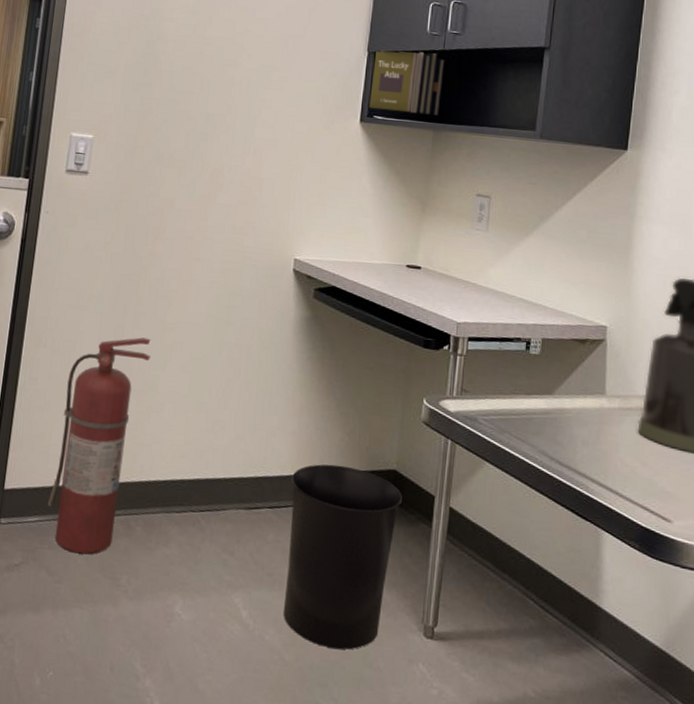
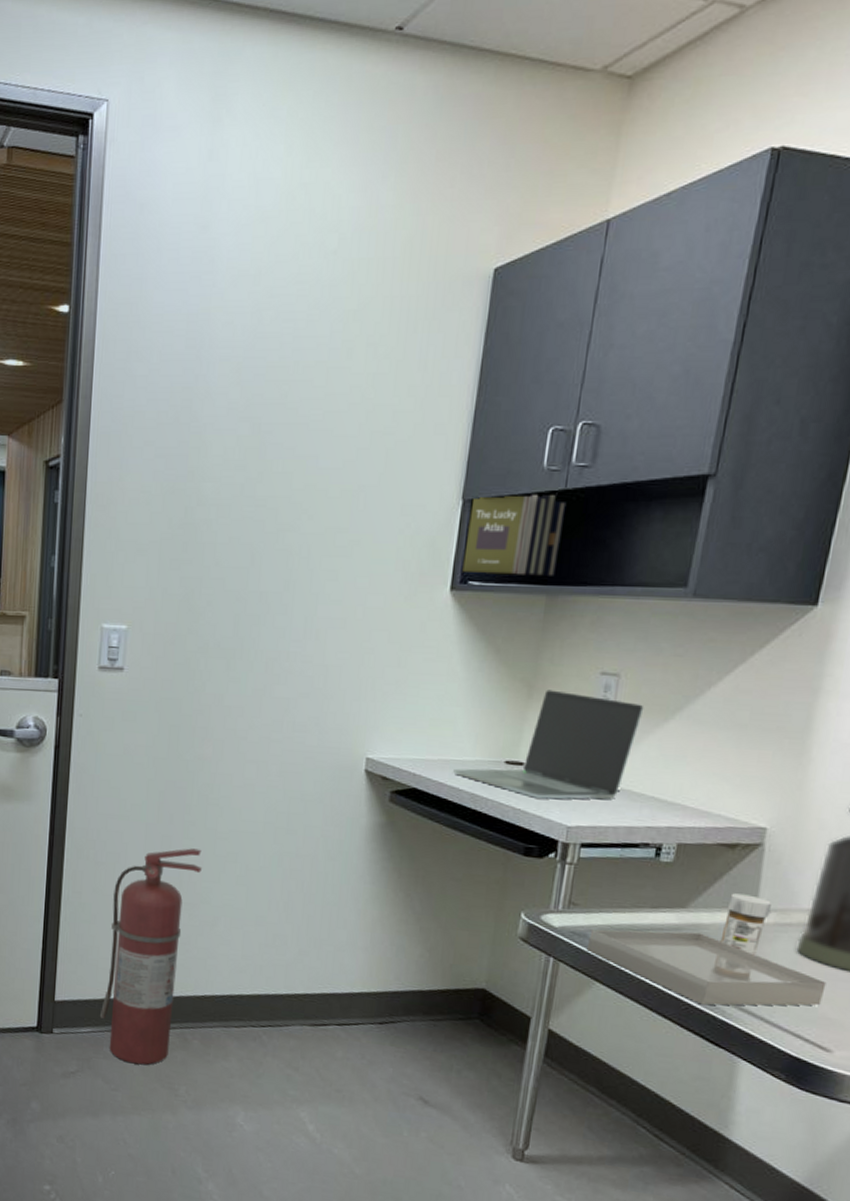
waste bin: present [283,464,402,650] -> none [354,981,492,1167]
laptop: none [365,206,510,300] -> present [453,690,644,800]
tray: none [477,413,662,482] -> present [586,929,827,1006]
medicine: none [580,382,616,436] -> present [720,893,771,955]

